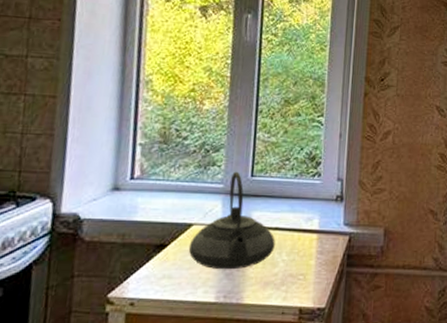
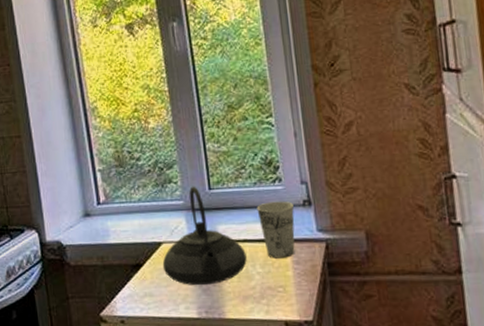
cup: none [293,194,327,248] -> present [256,201,296,259]

